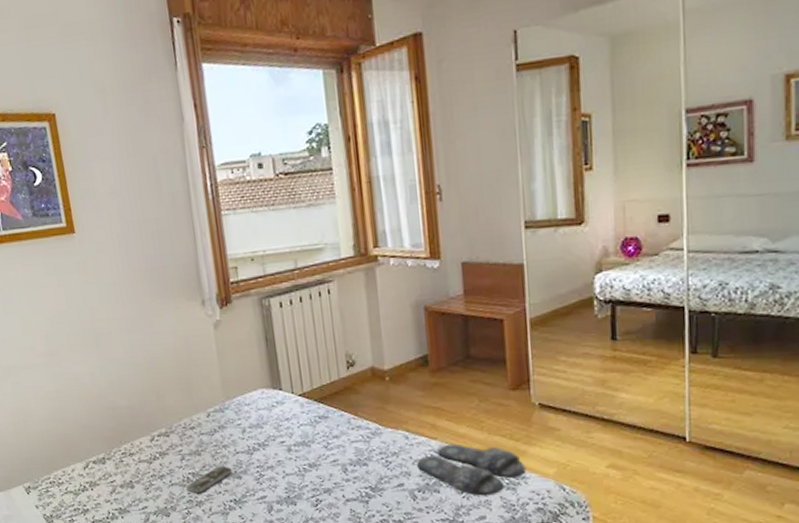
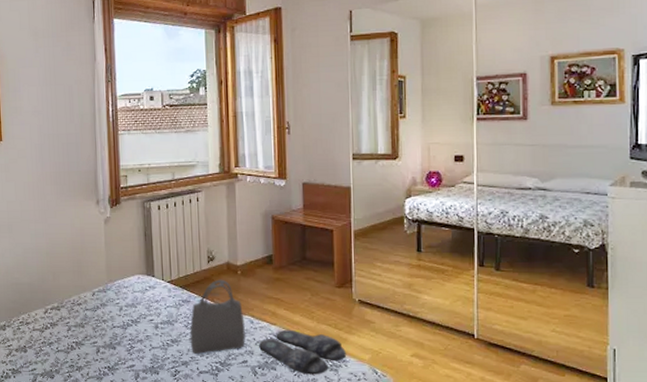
mobile phone: present [185,466,232,494] -> none [69,337,108,360]
handbag: none [330,388,401,479] -> present [189,279,246,354]

